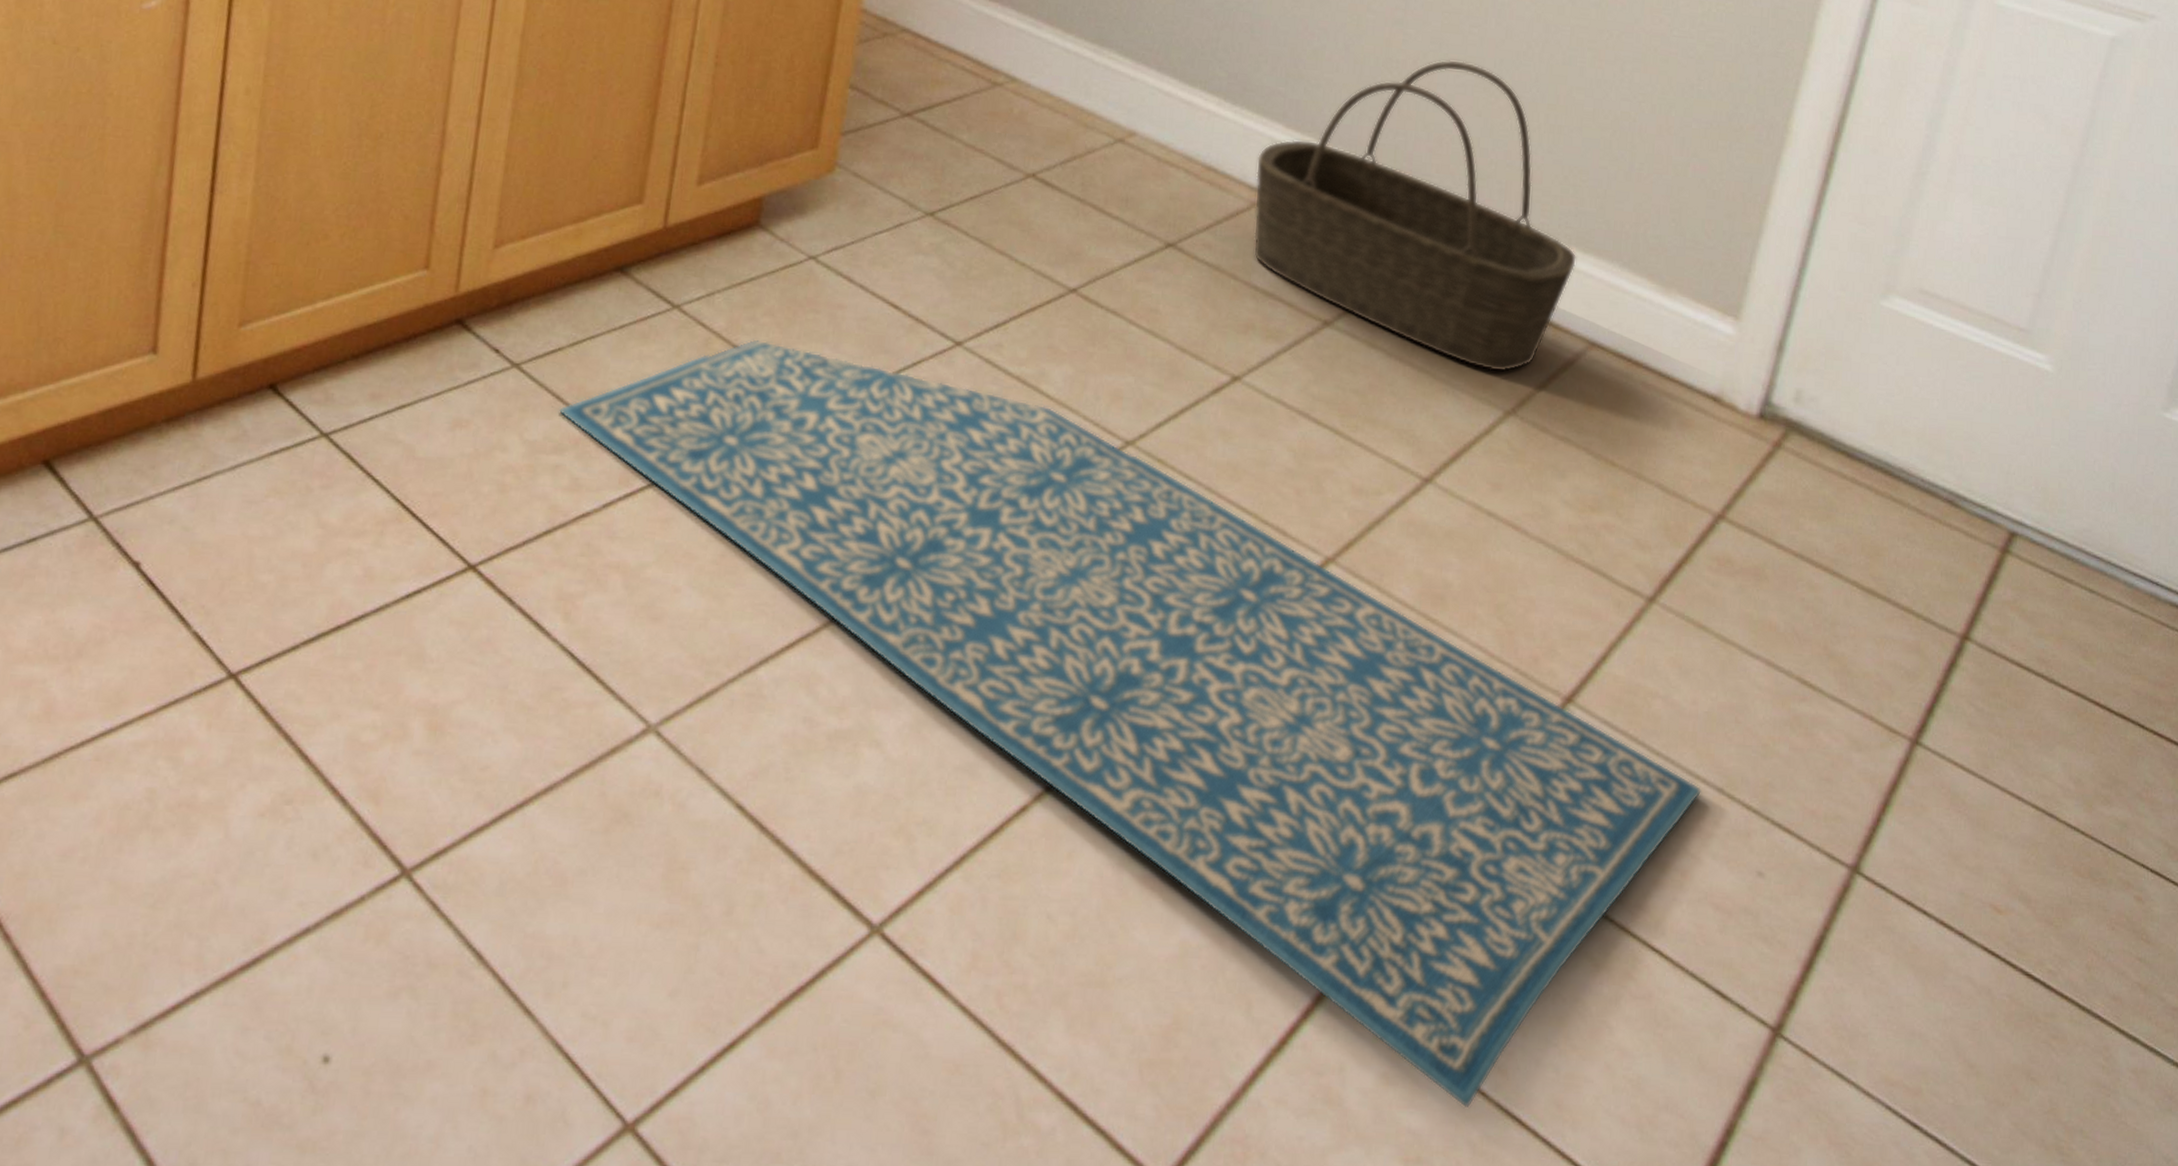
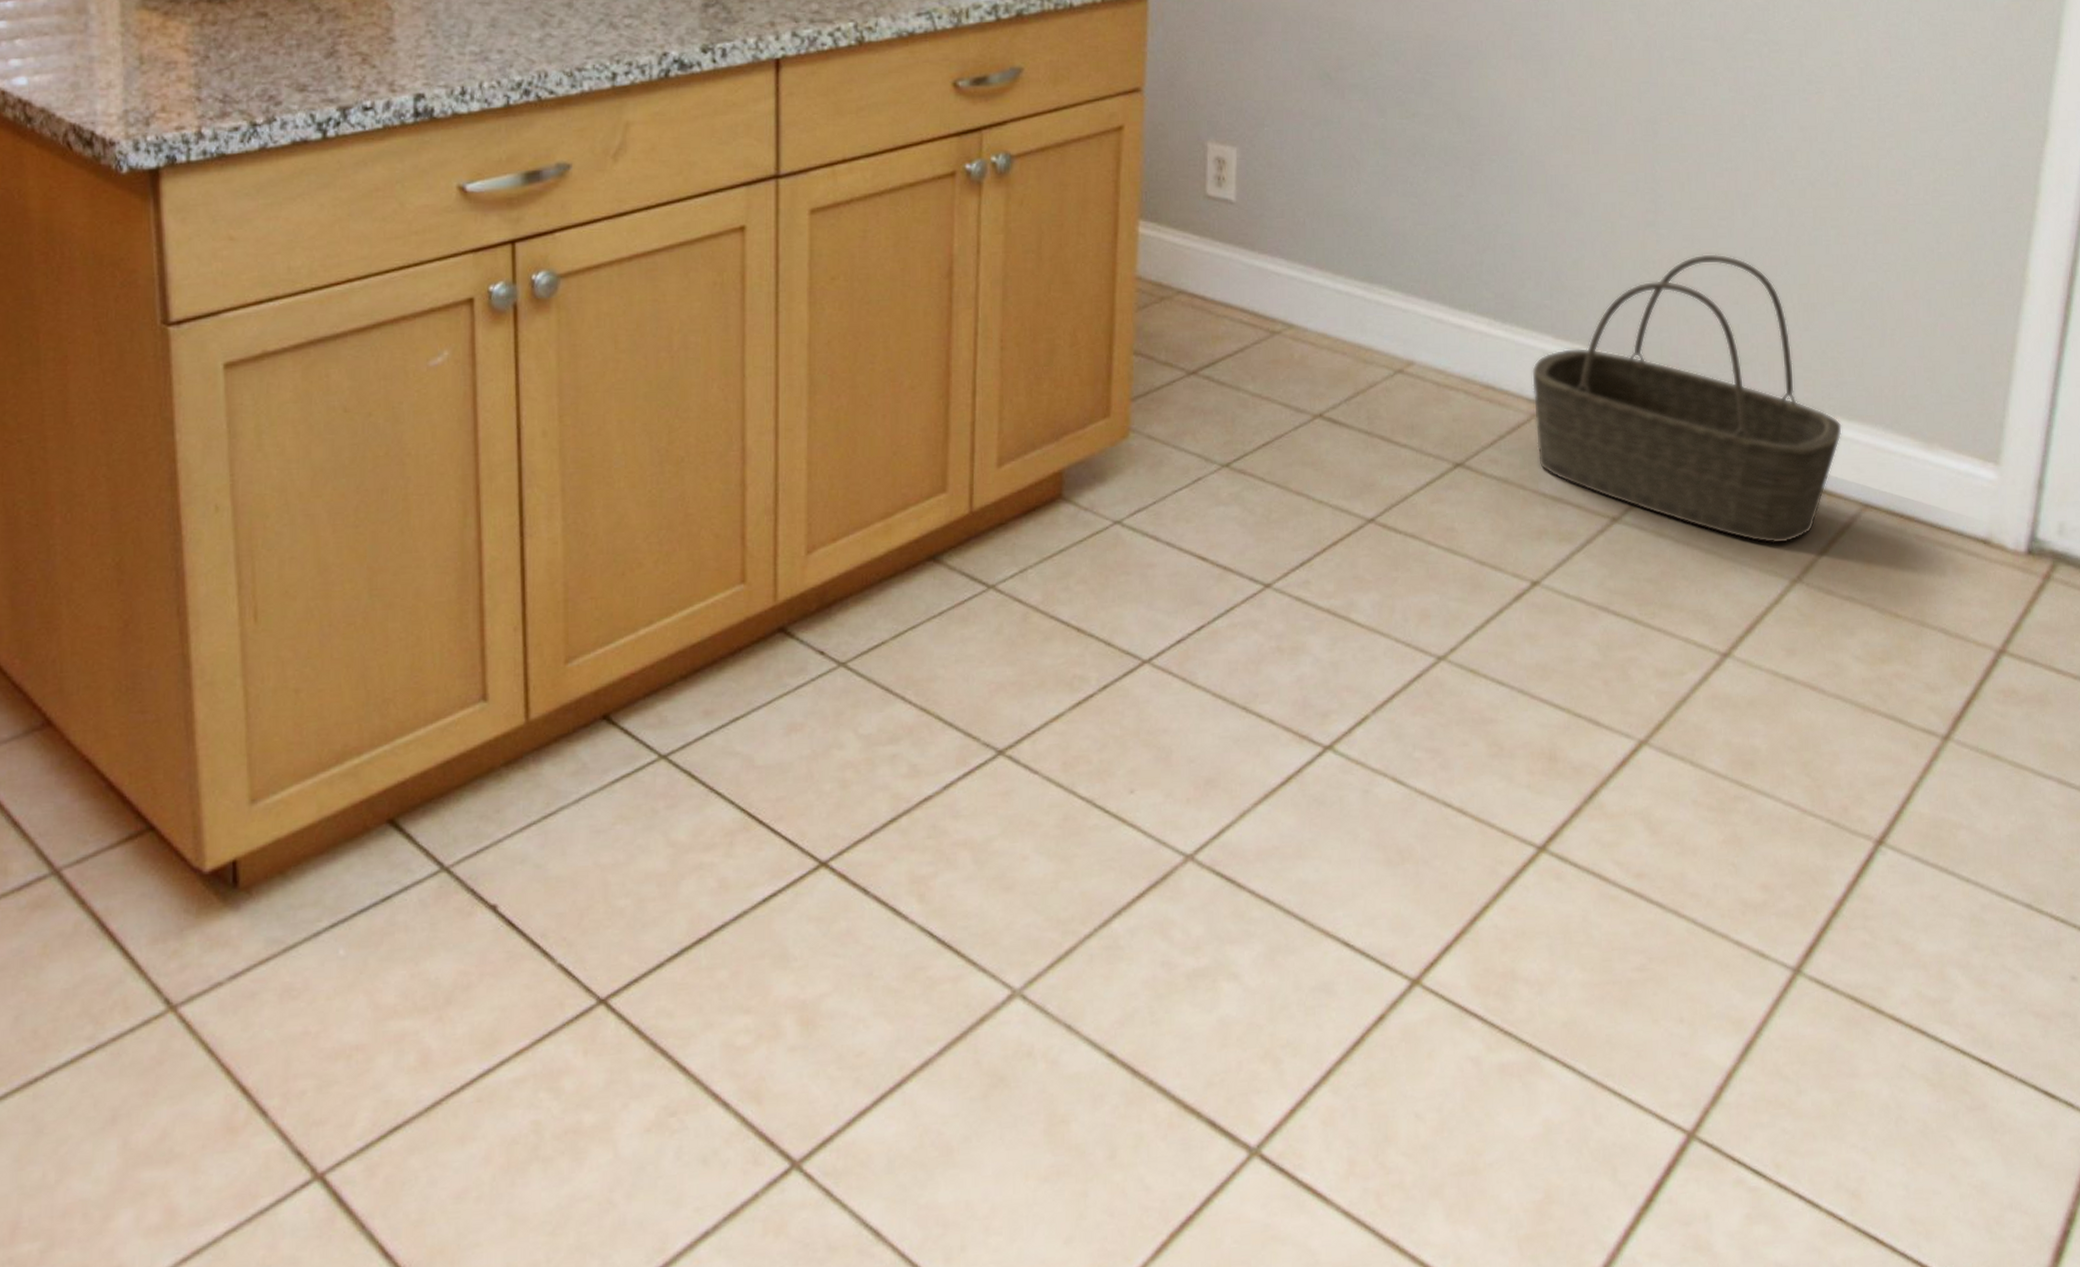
rug: present [559,339,1701,1107] -> none [890,607,2011,1234]

